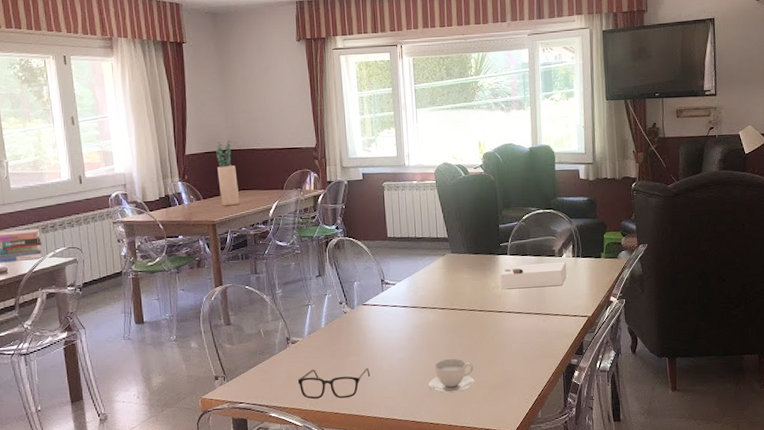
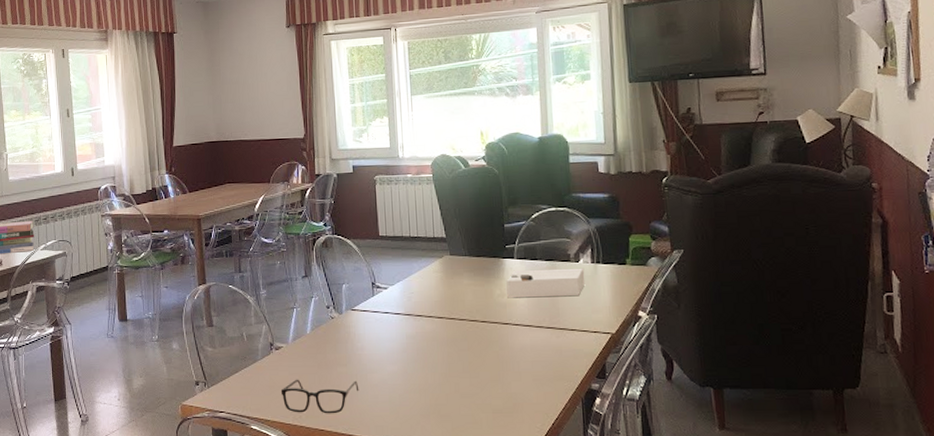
vase: present [216,139,240,206] -> none [203,130,226,200]
teacup: present [428,358,474,393] -> none [423,375,476,414]

